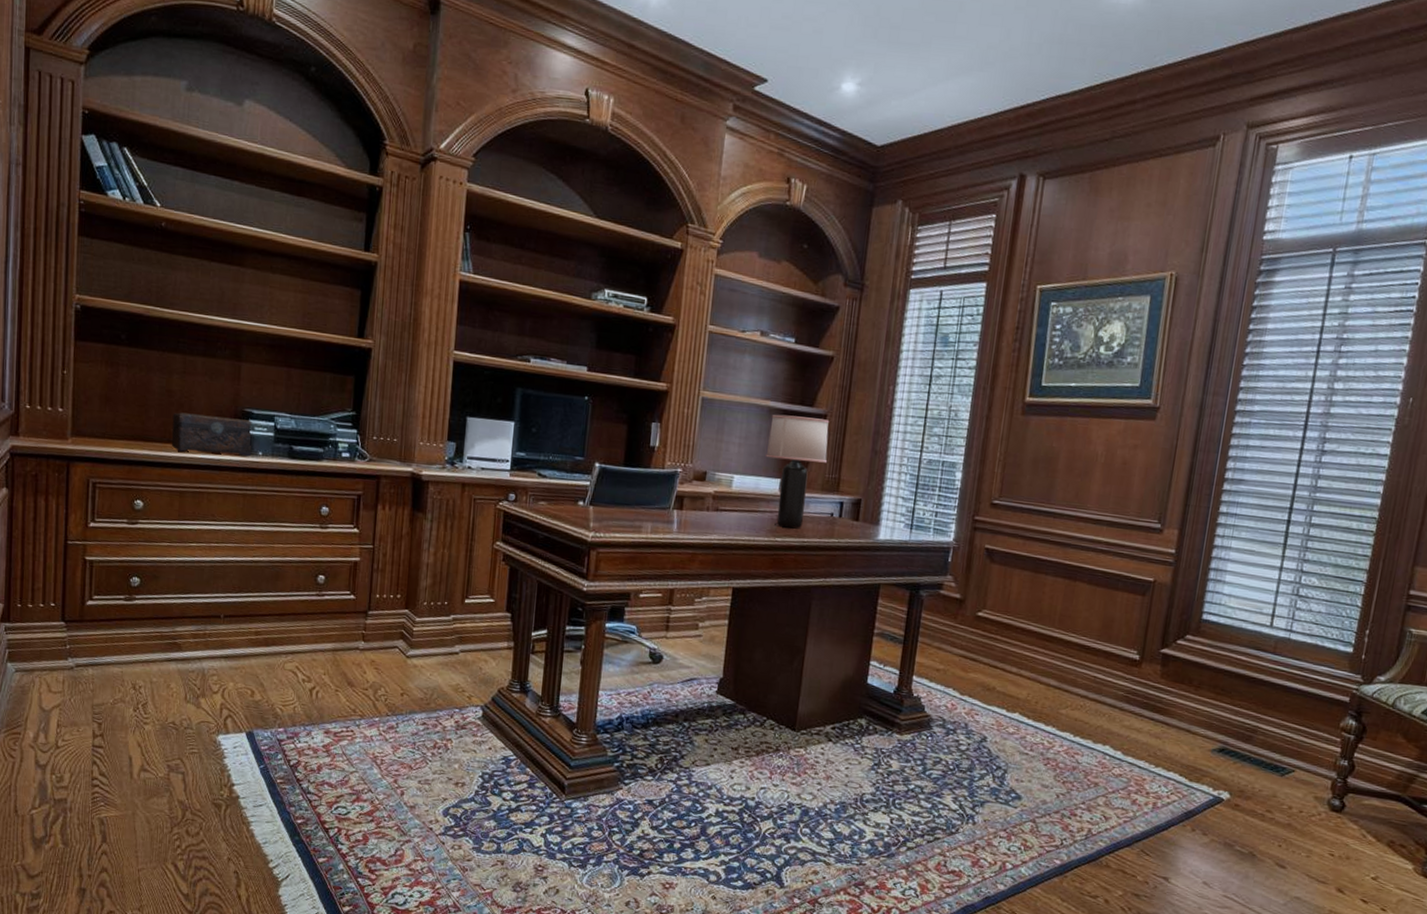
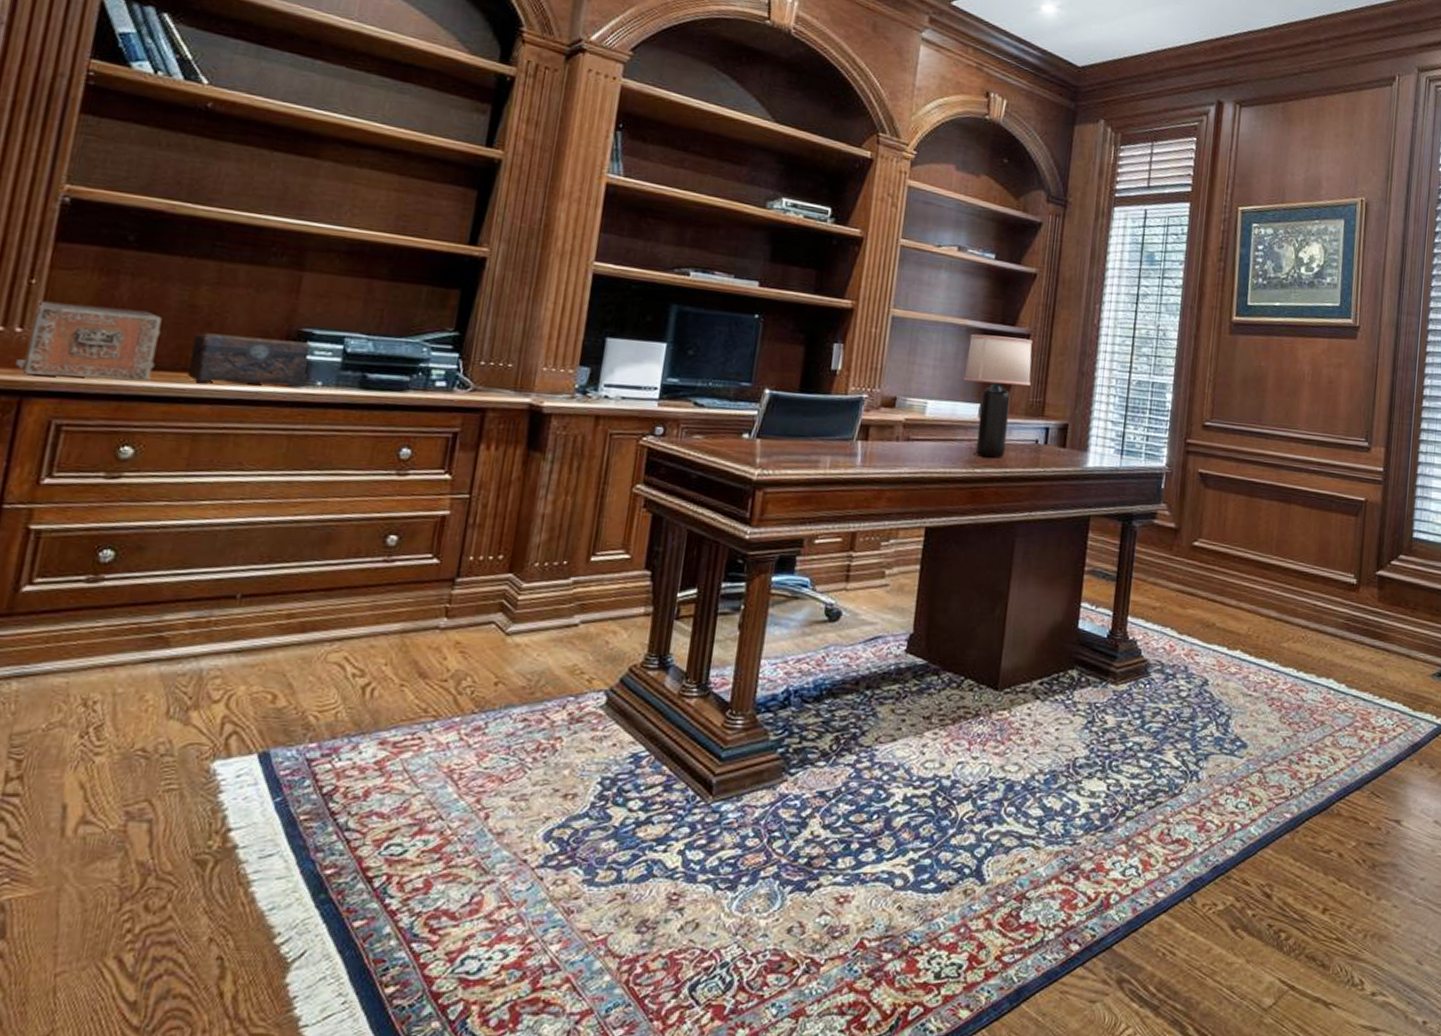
decorative box: none [62,387,151,451] -> present [16,300,162,382]

